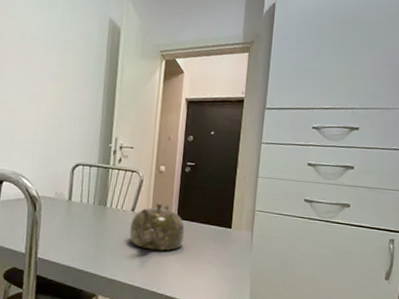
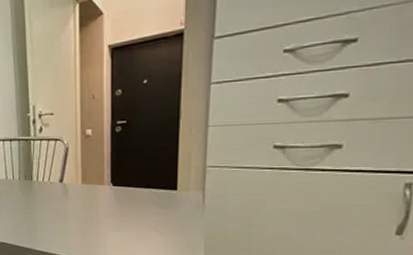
teapot: present [129,202,185,251] -> none [59,170,122,221]

